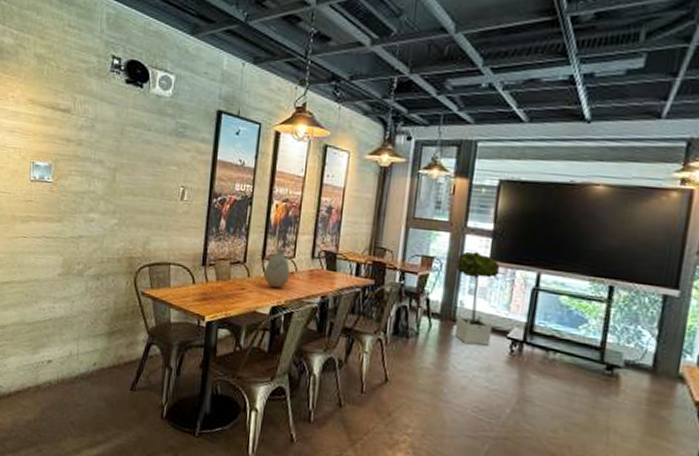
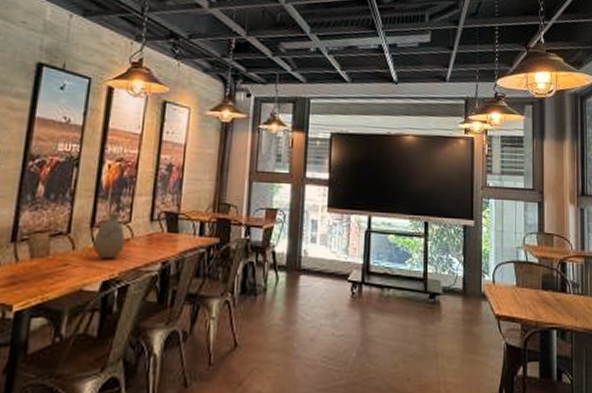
potted tree: present [454,251,501,346] -> none [298,200,337,293]

